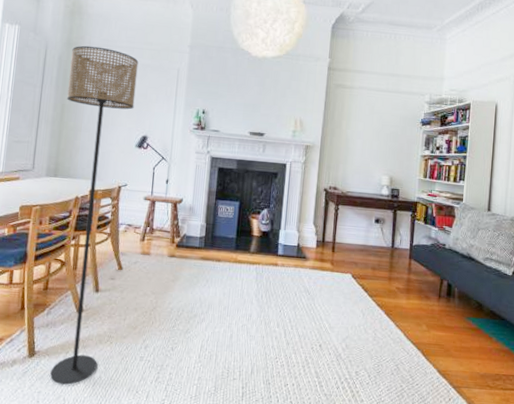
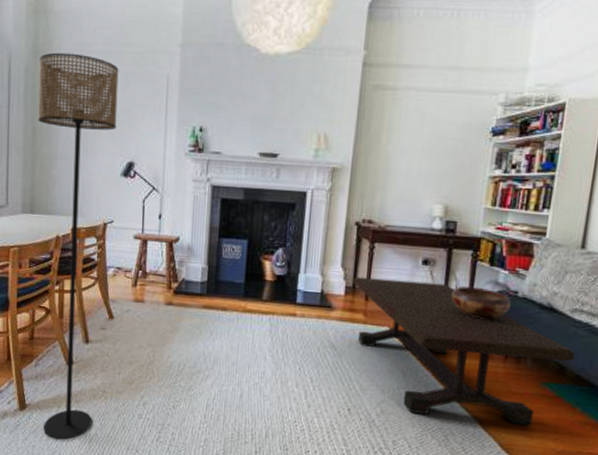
coffee table: none [322,232,489,354] -> present [353,276,576,426]
decorative bowl: none [397,240,441,267] -> present [451,286,511,320]

